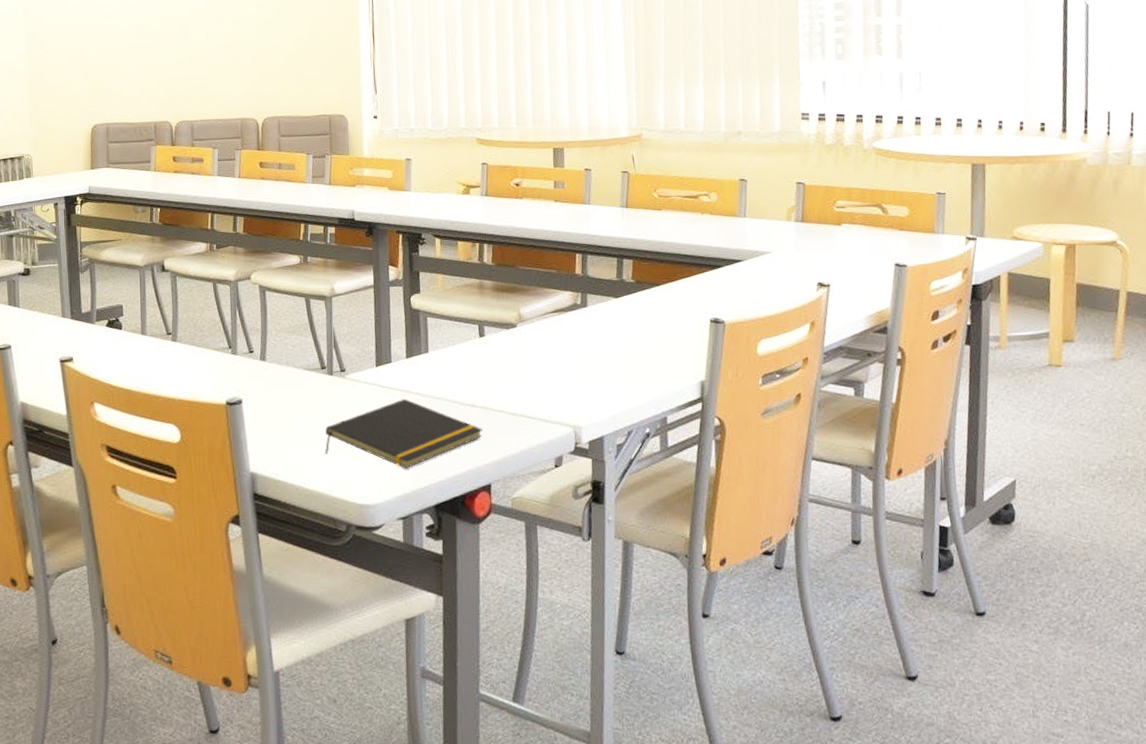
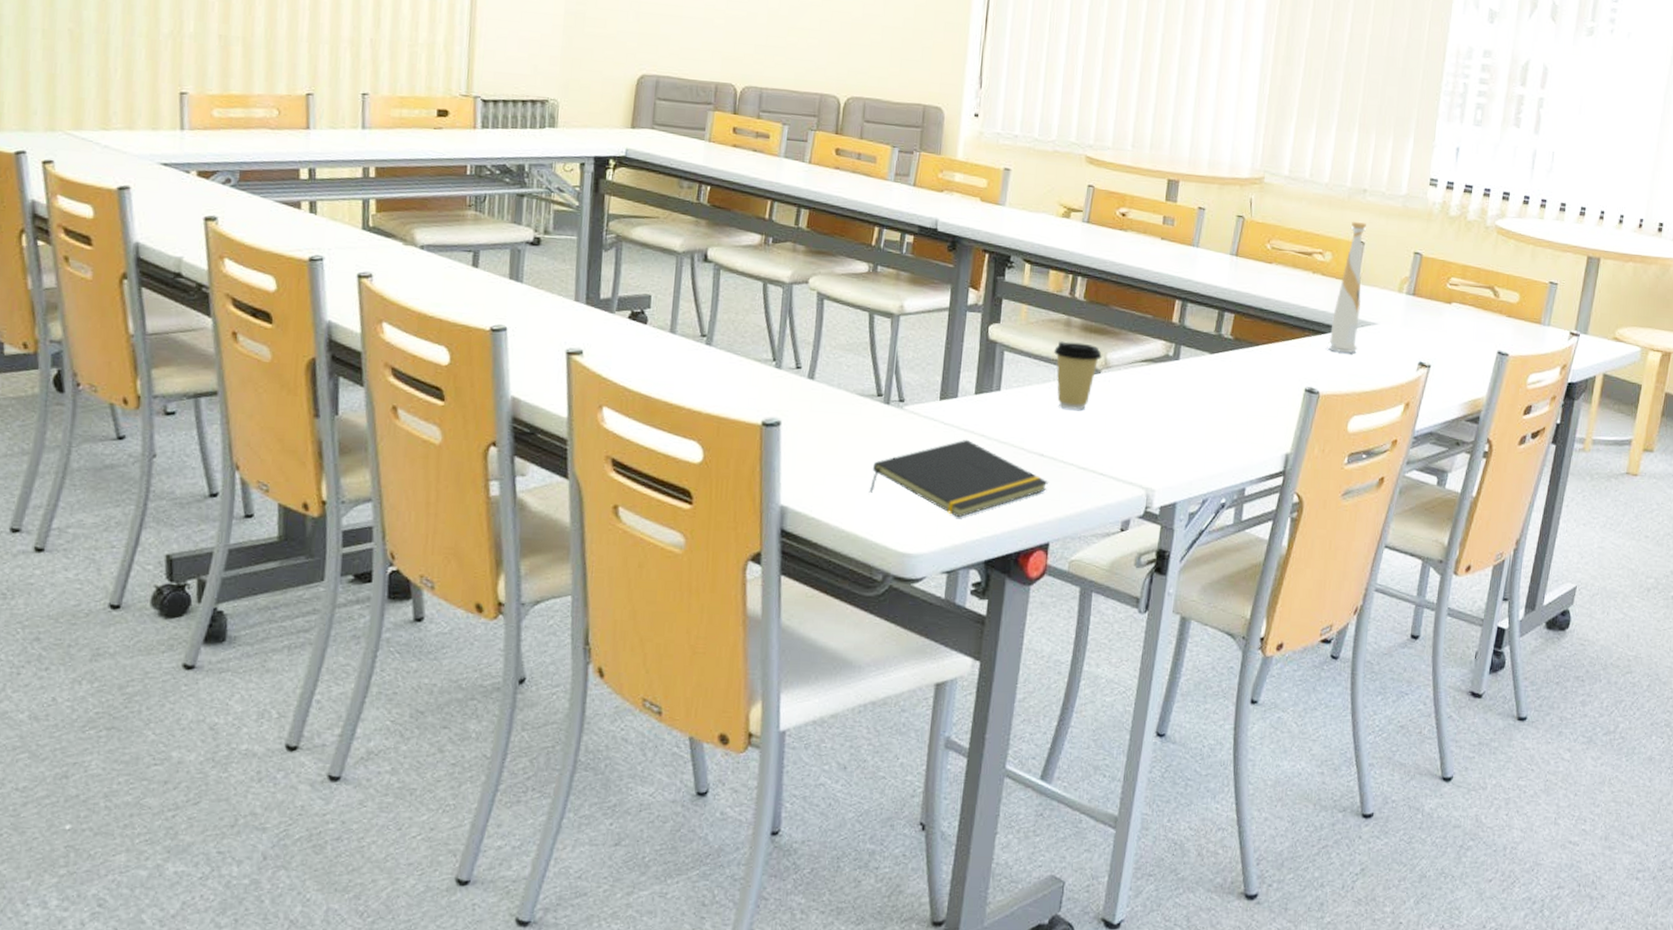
coffee cup: none [472,302,516,362] -> present [1054,341,1102,410]
bottle: none [725,161,756,282] -> present [1327,221,1367,353]

